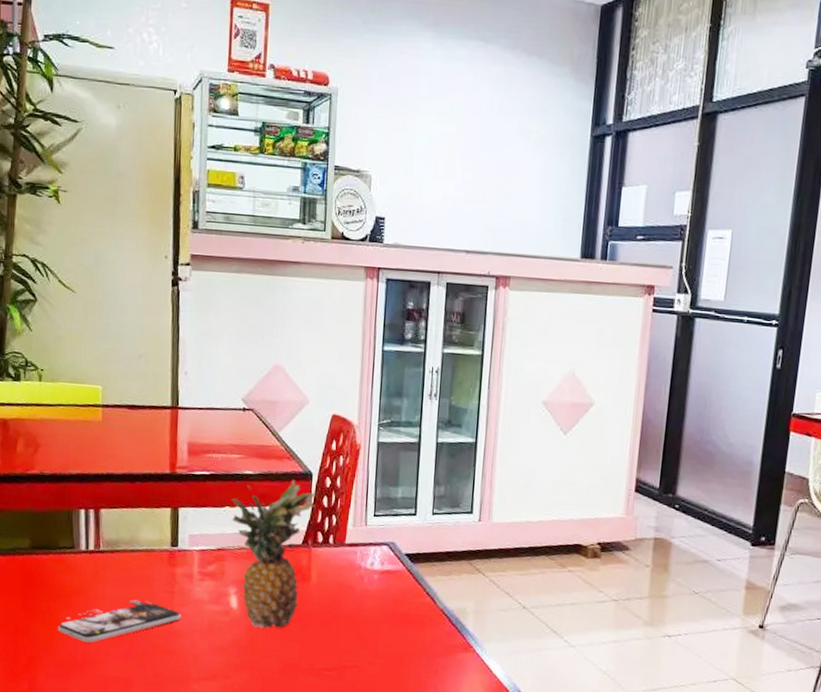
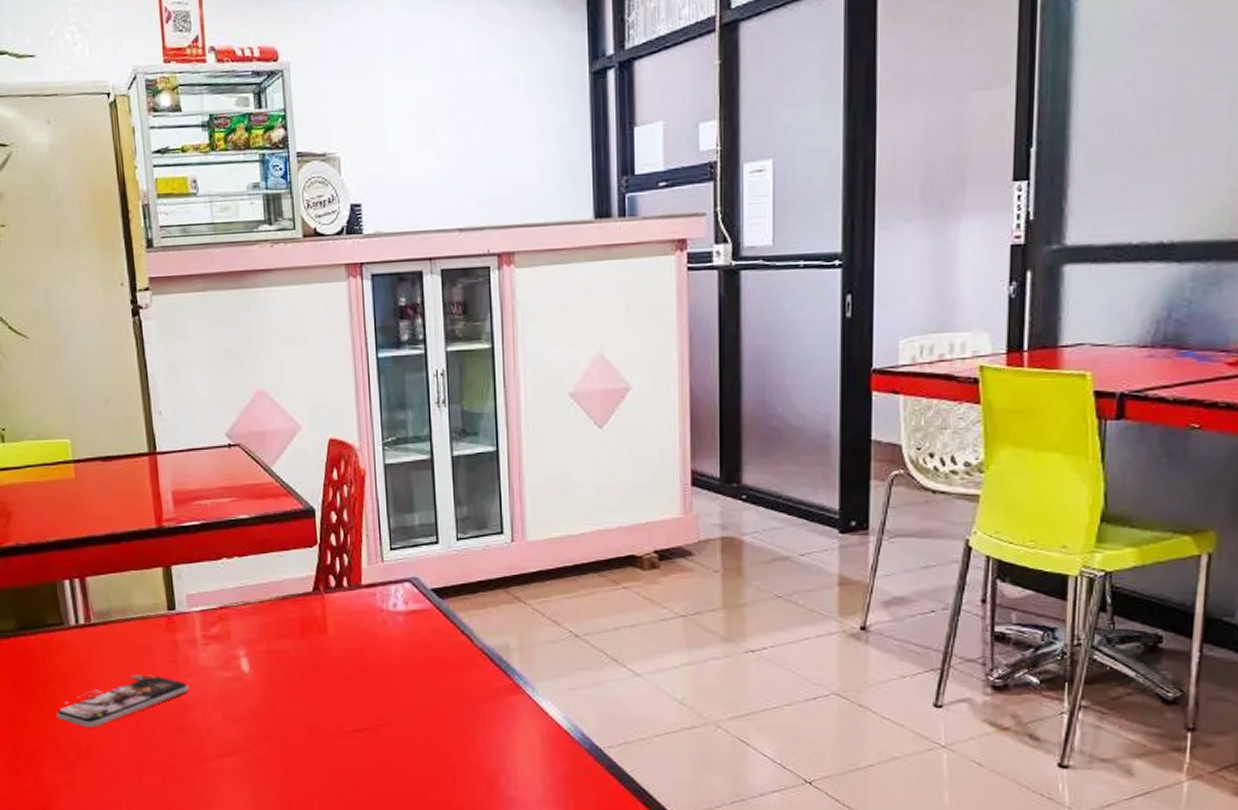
fruit: present [231,480,316,629] -> none [228,519,323,692]

